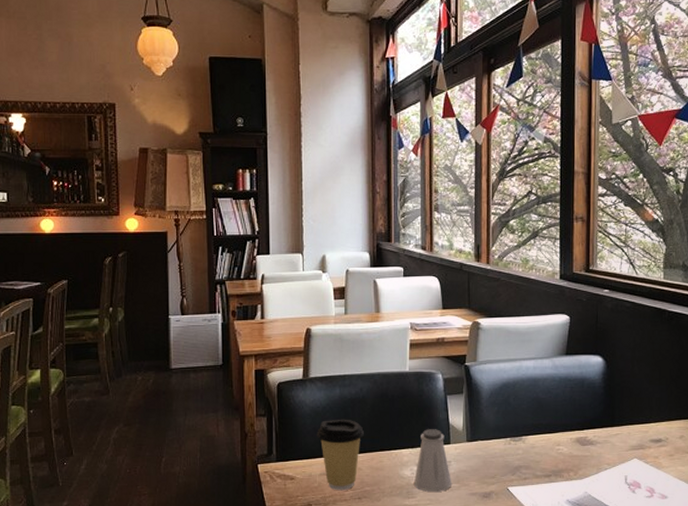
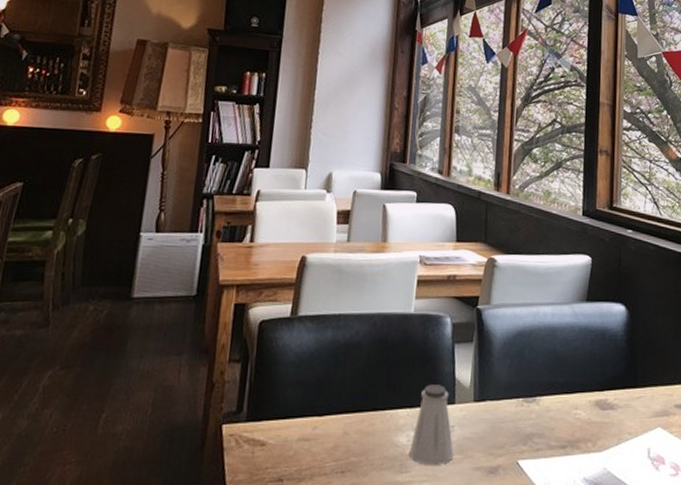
coffee cup: present [317,419,364,491] -> none [299,368,356,462]

